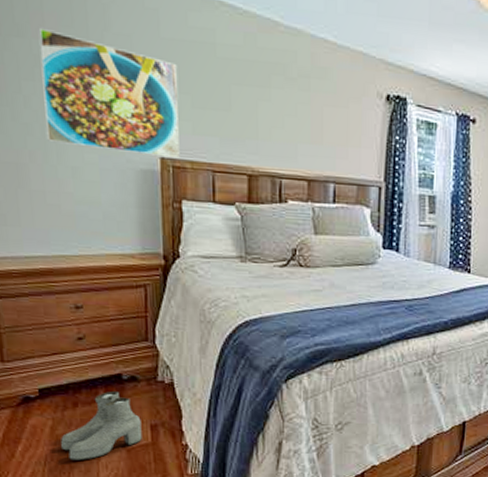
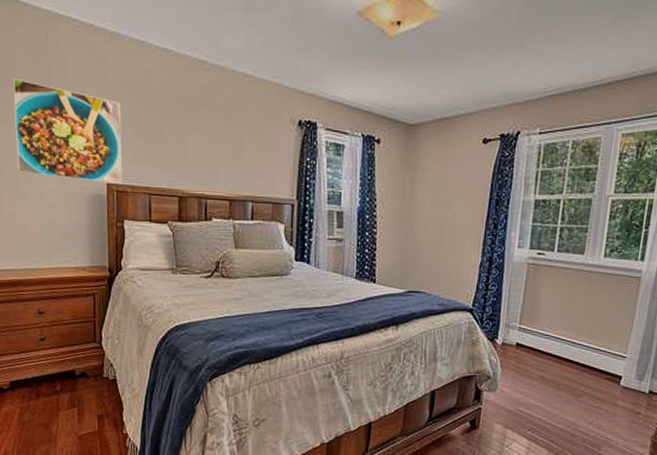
boots: present [61,391,142,460] -> none [27,385,91,444]

